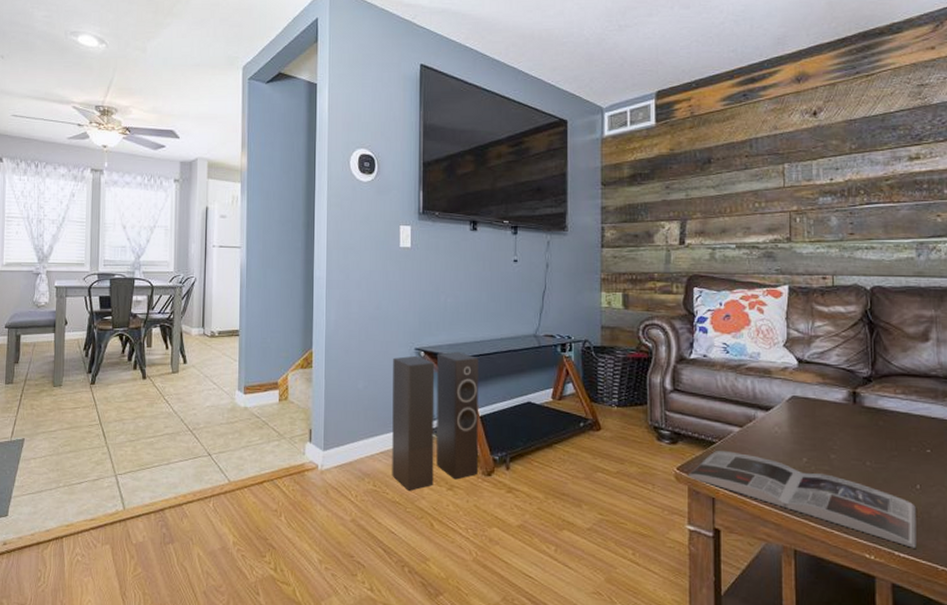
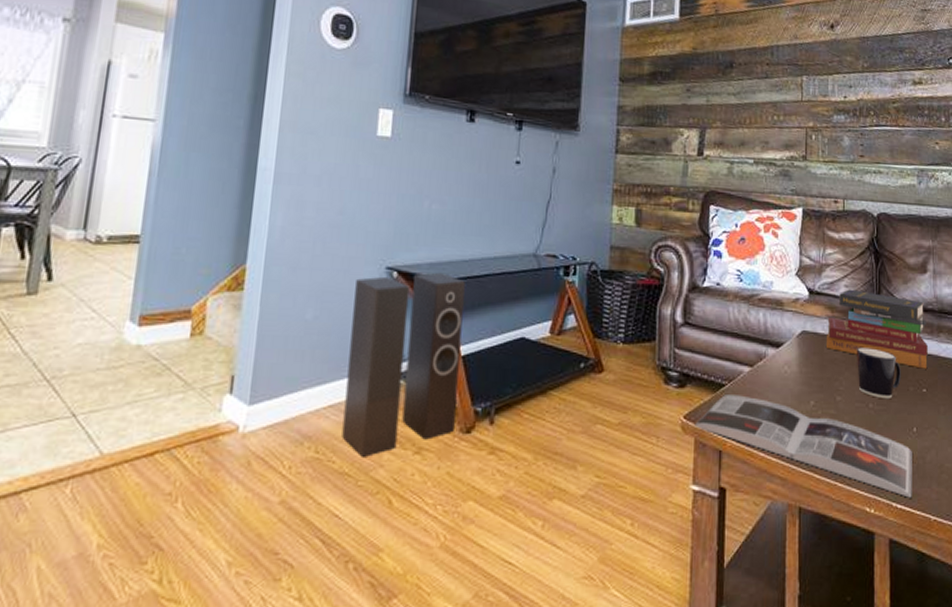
books: none [817,358,932,431] -> present [825,289,928,369]
mug: none [850,411,901,459] -> present [856,347,901,400]

